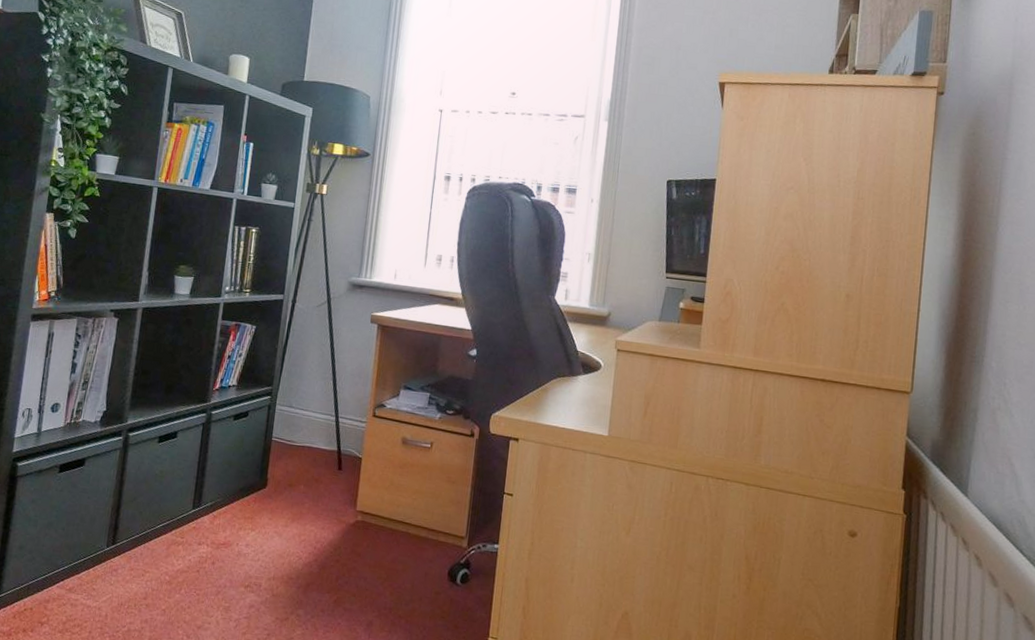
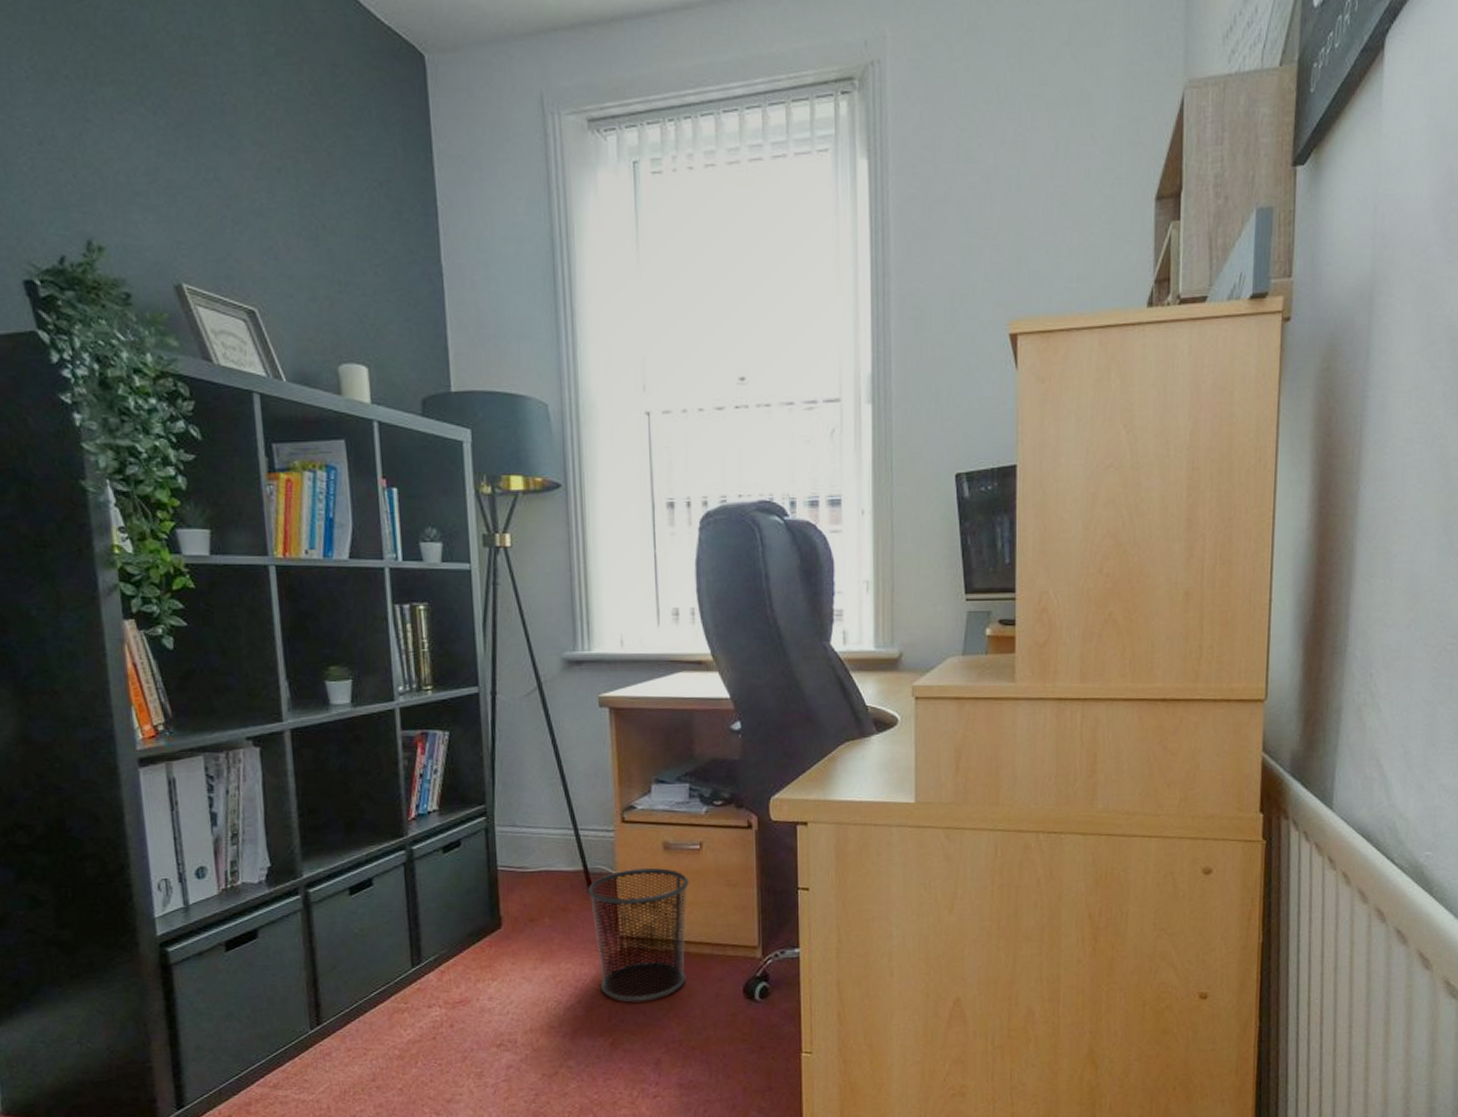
waste bin: none [334,455,418,569] -> present [588,867,689,1002]

